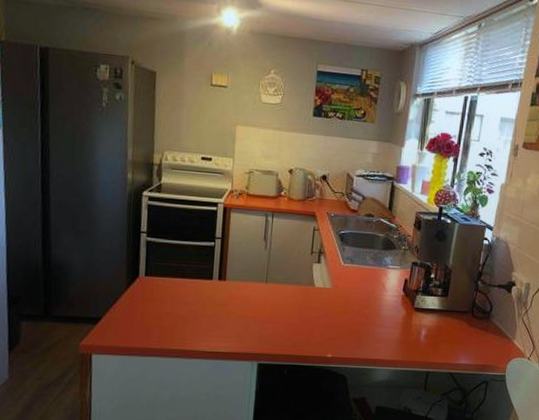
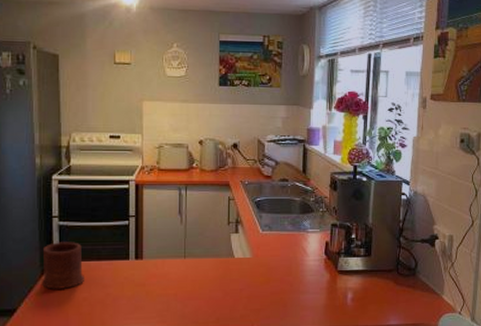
mug: none [127,257,168,303] -> present [42,242,84,289]

